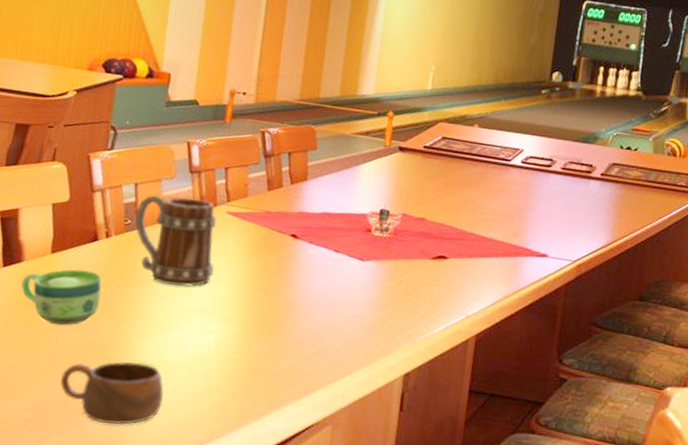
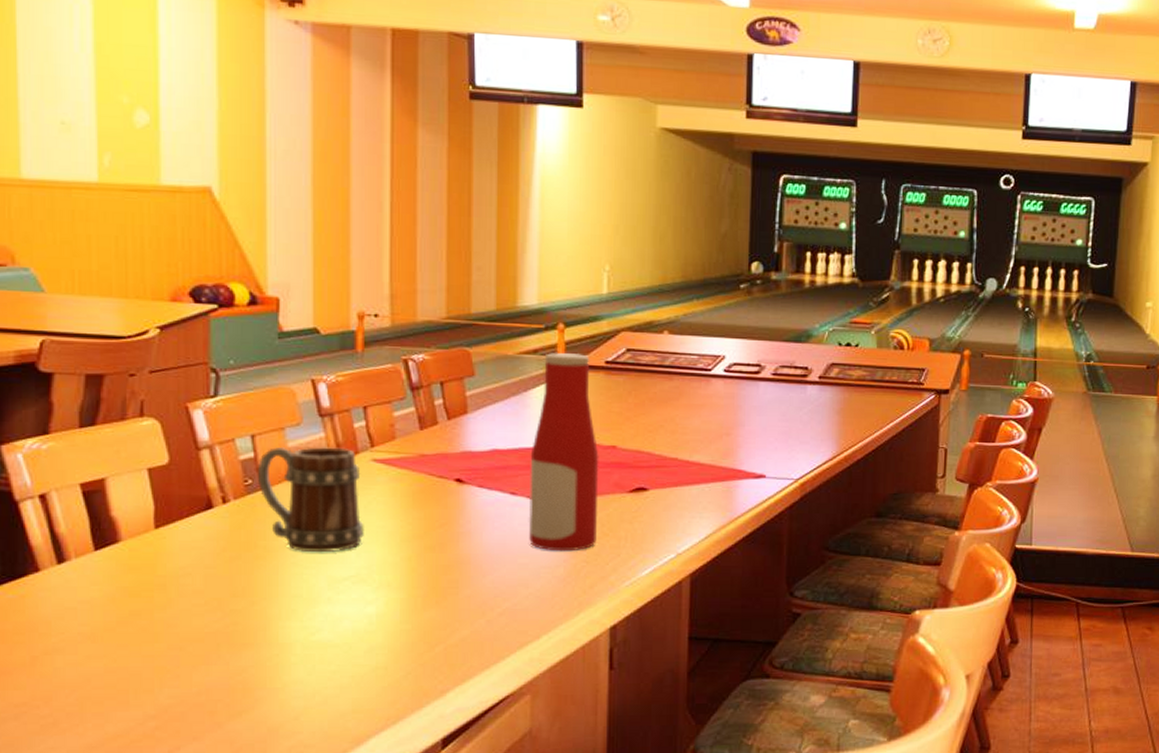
cup: present [21,269,102,326] -> none [122,544,226,613]
cup: present [60,361,164,425] -> none [189,647,320,722]
bottle: none [345,135,412,305] -> present [528,352,599,552]

